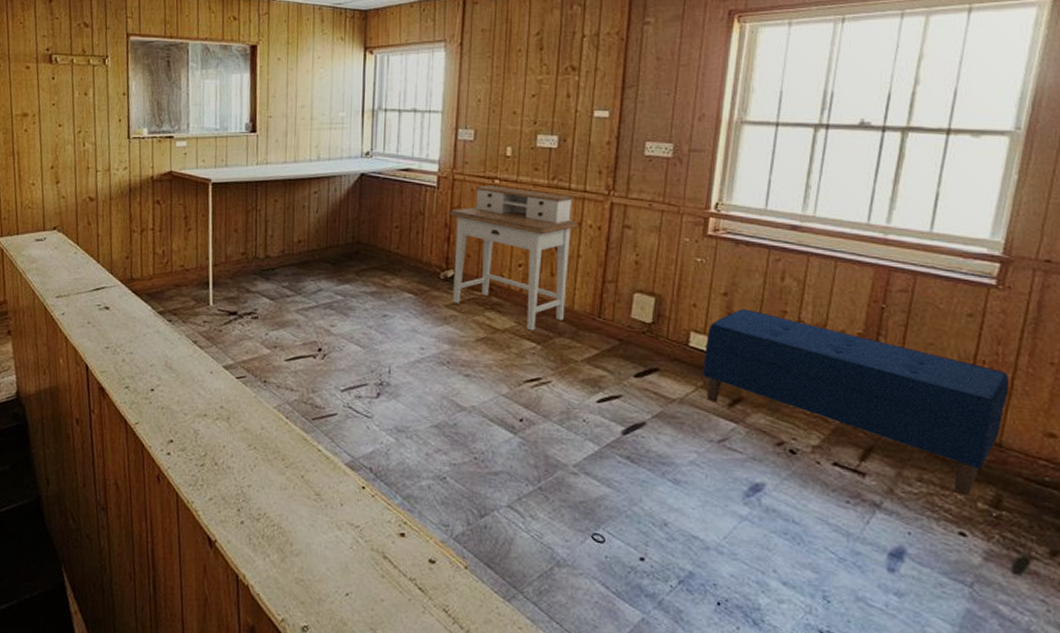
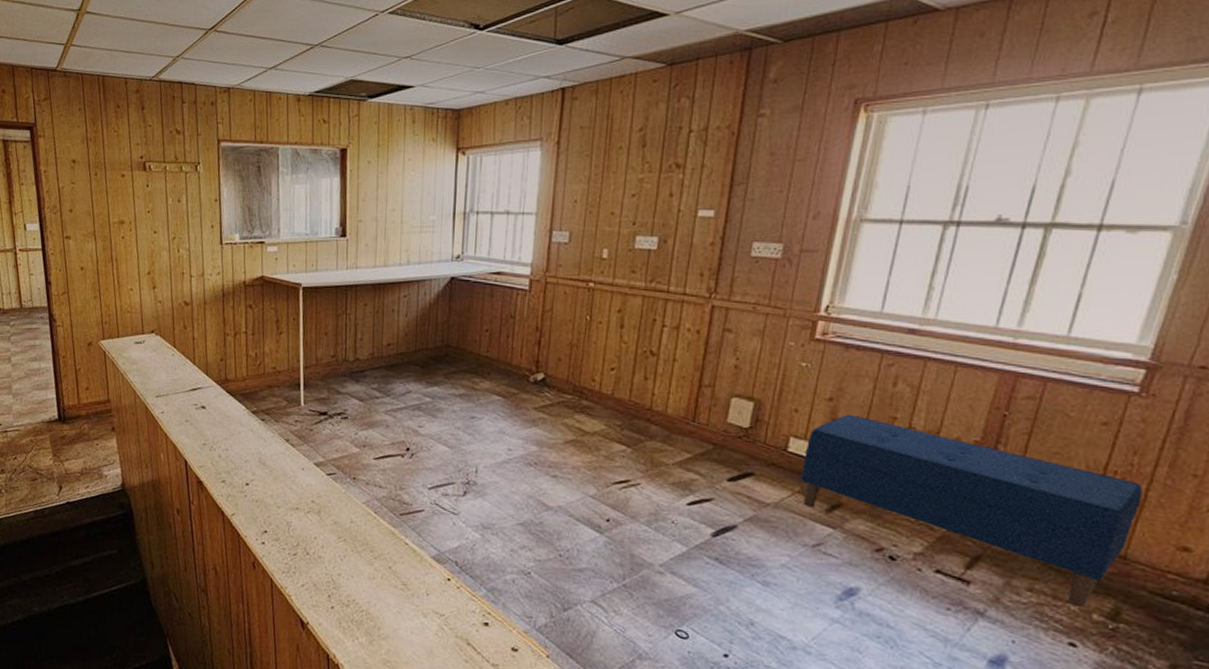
desk: present [448,185,579,331] -> none [540,288,676,434]

